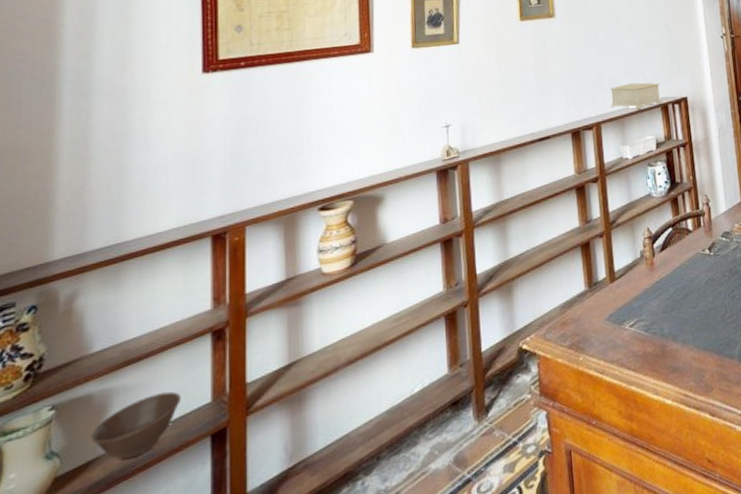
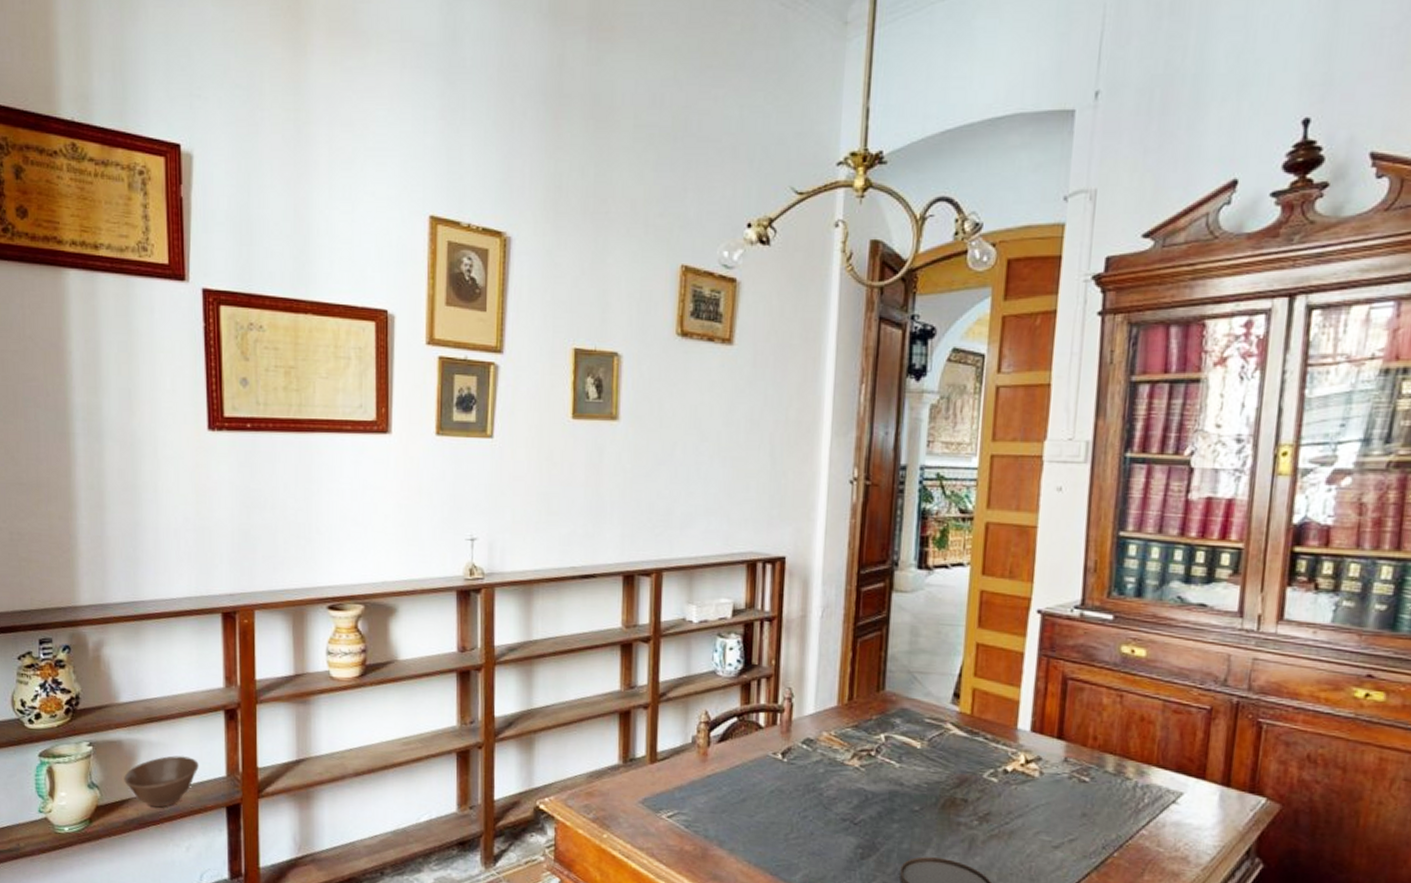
decorative box: present [610,82,662,110] -> none [677,524,751,563]

